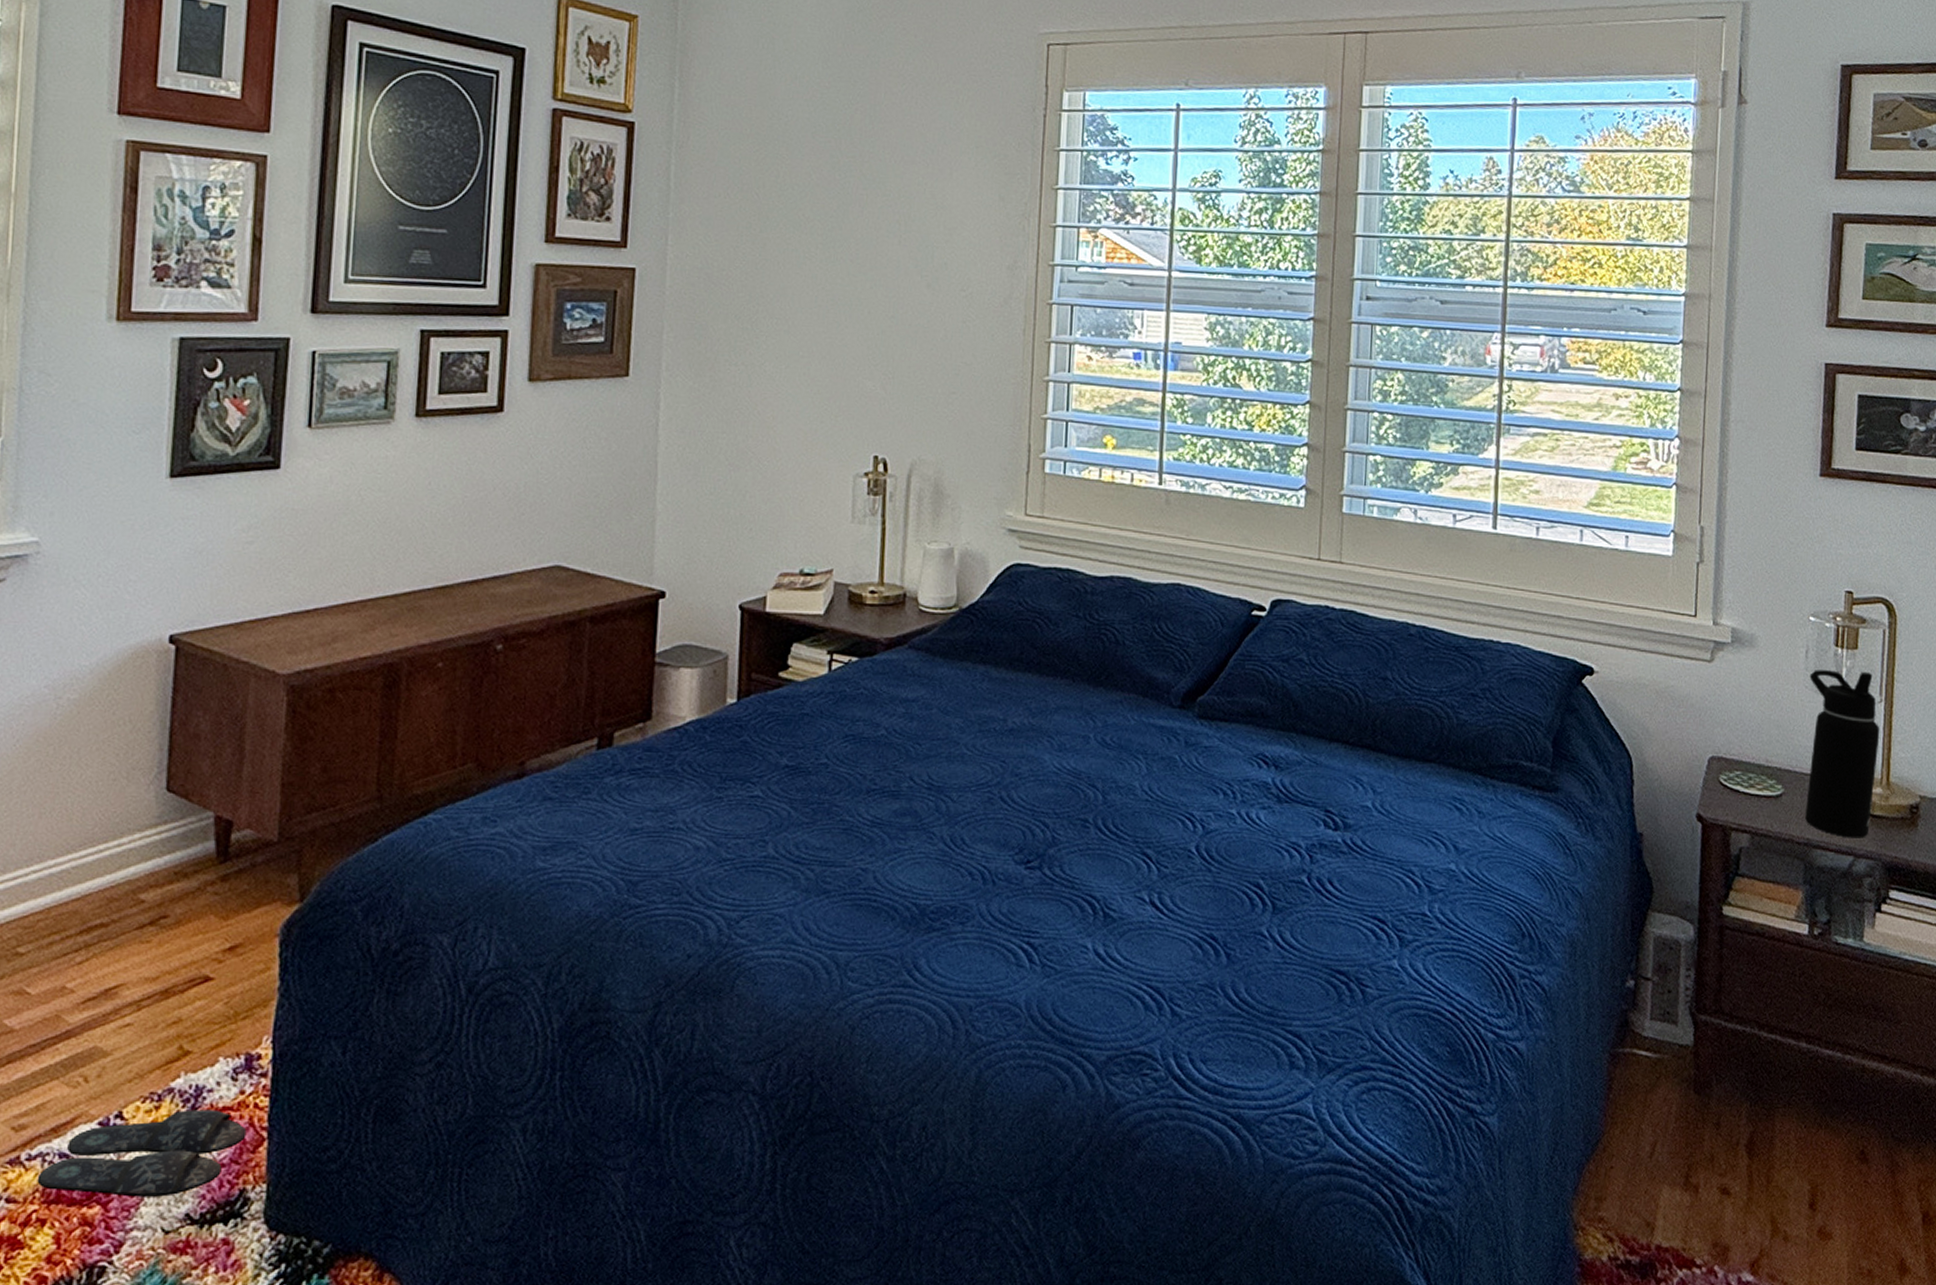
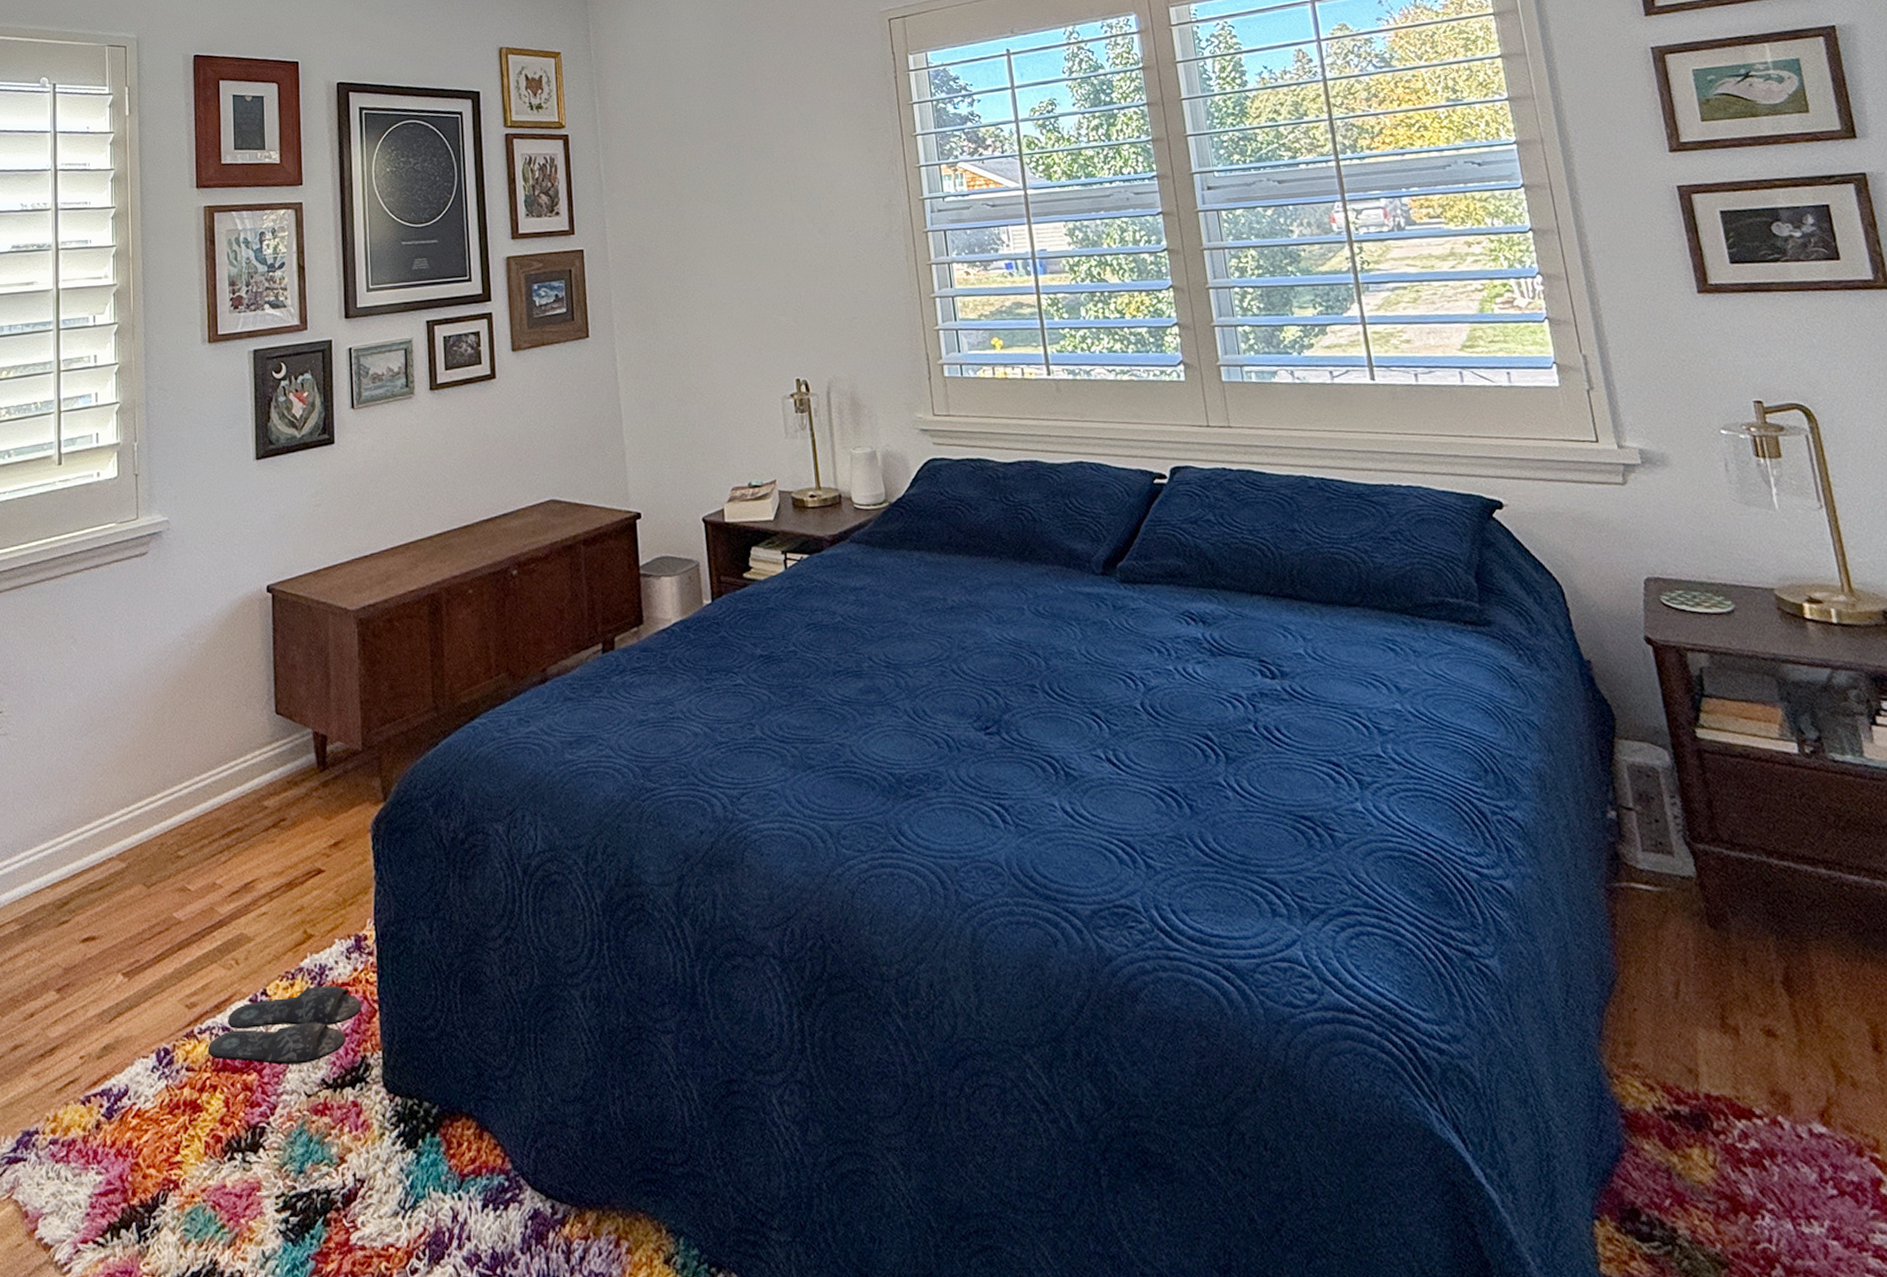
water bottle: present [1805,670,1880,838] -> none [1735,479,1841,650]

